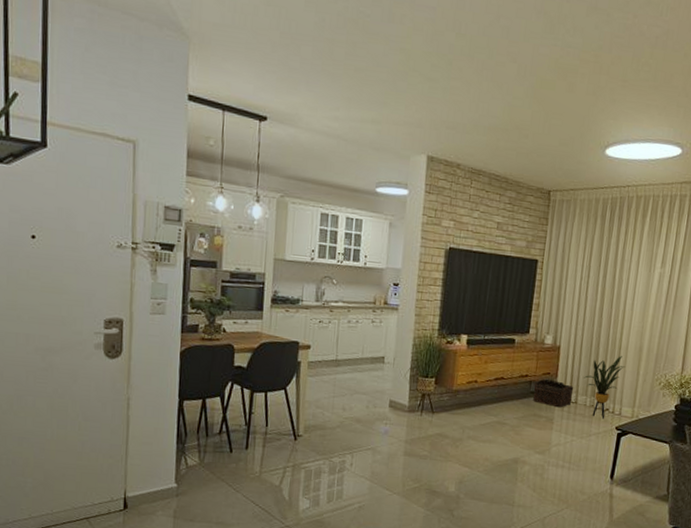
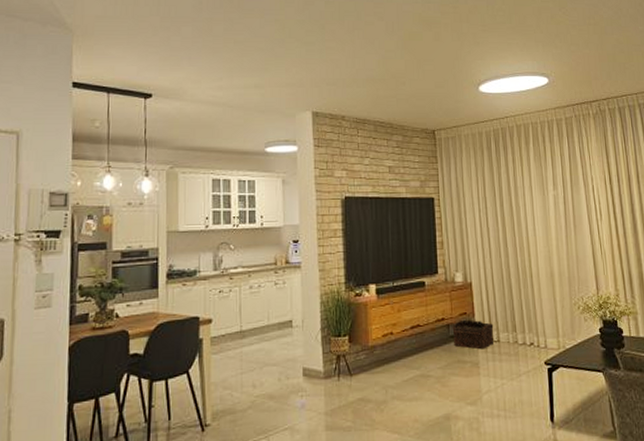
house plant: present [584,356,626,419] -> none [501,284,541,355]

